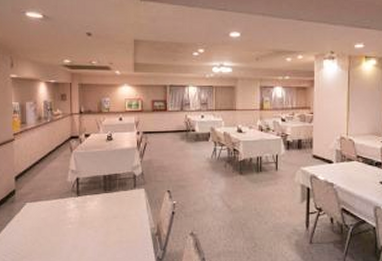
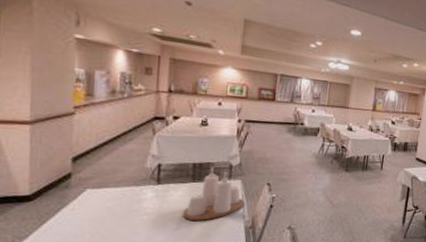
condiment set: none [99,178,148,228] -> present [183,167,244,221]

